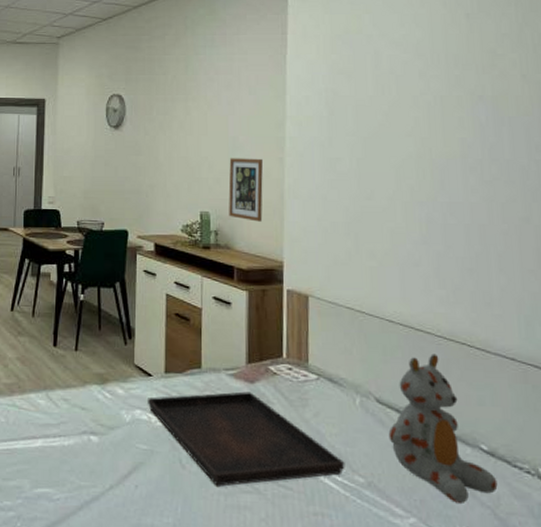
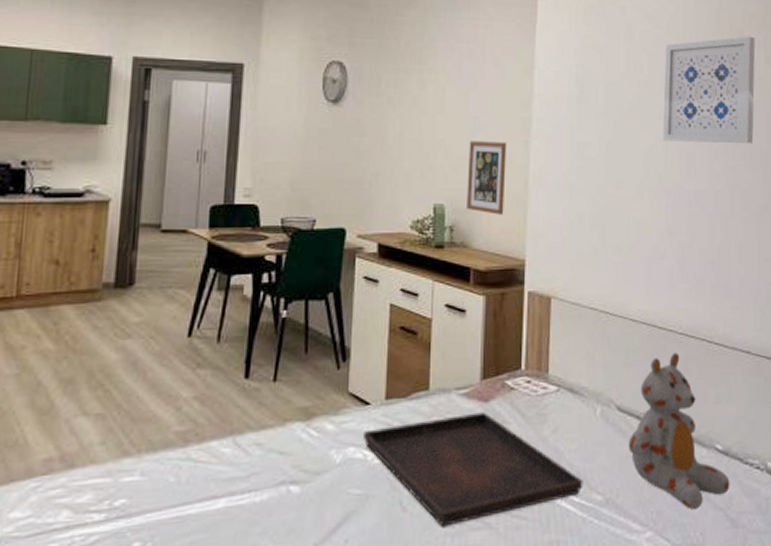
wall art: none [413,55,512,159] -> present [662,36,756,144]

